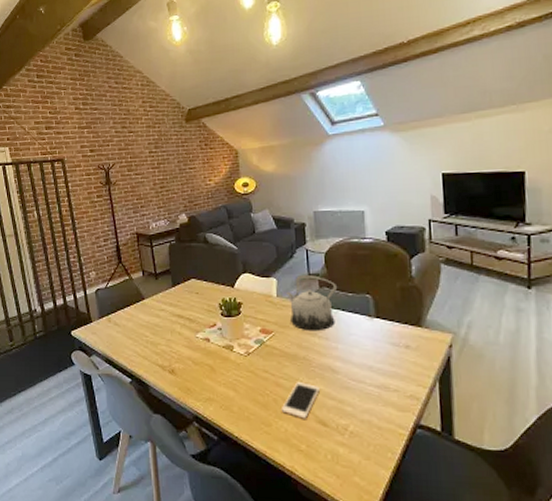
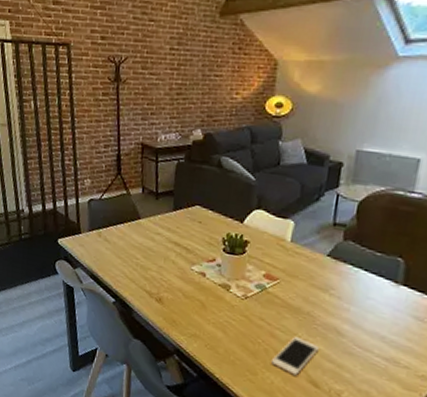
teapot: present [286,275,338,332] -> none [301,222,366,288]

